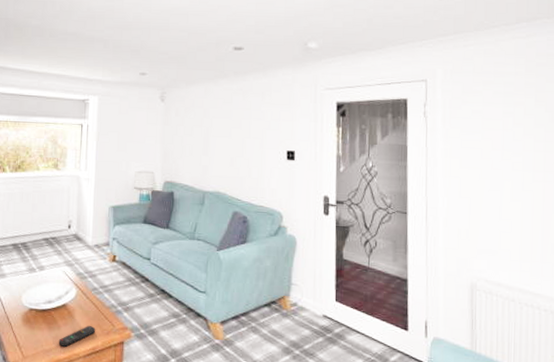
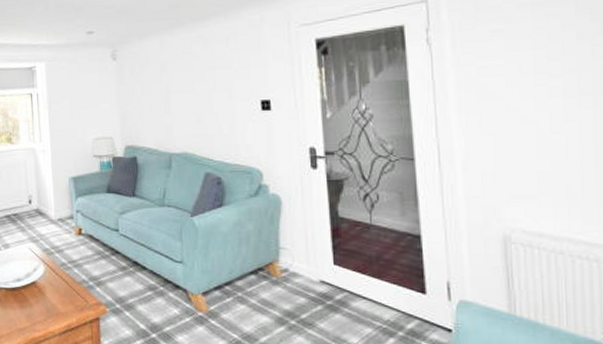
remote control: present [58,326,96,348] -> none [32,303,69,326]

